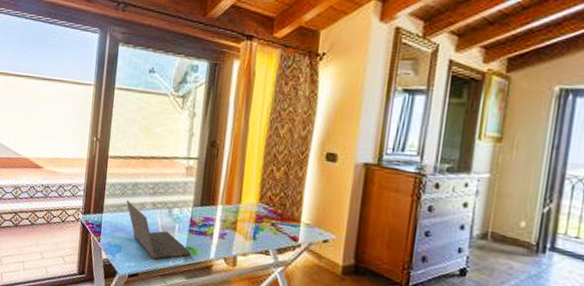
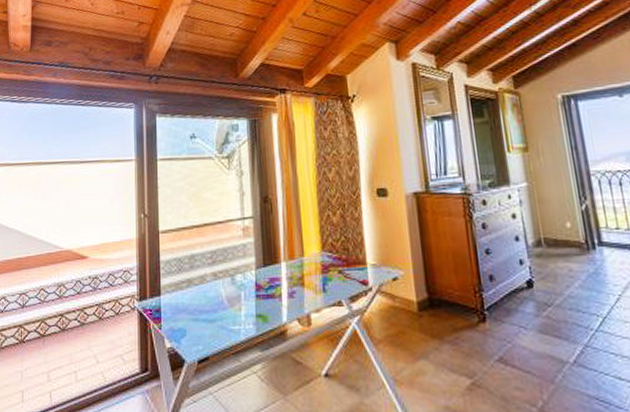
laptop computer: present [126,200,191,260] -> none [184,276,262,336]

